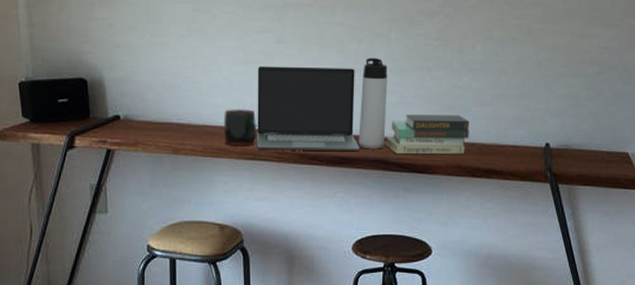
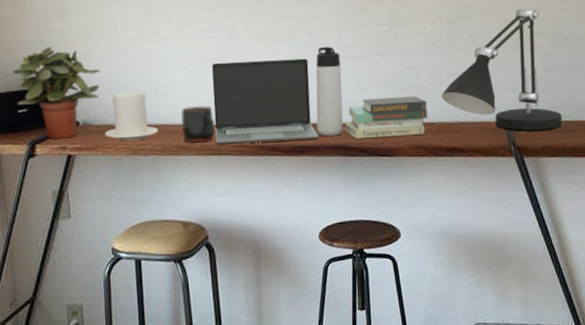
potted plant: none [54,36,144,132] -> present [13,47,100,139]
candle: none [145,88,200,139] -> present [104,90,159,141]
desk lamp: none [484,34,600,160] -> present [441,8,563,132]

